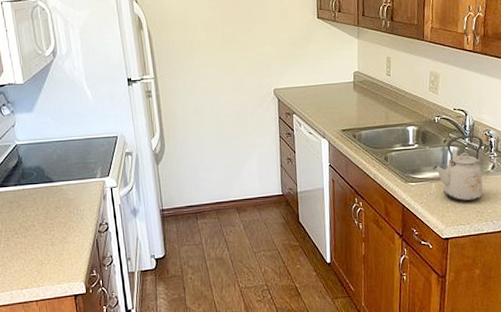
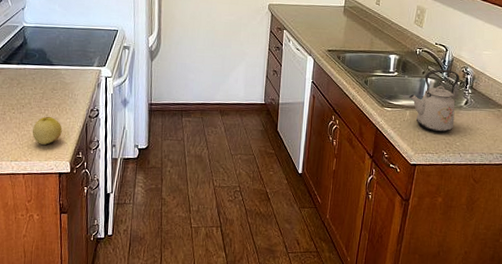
apple: none [39,236,72,267] -> present [32,116,62,145]

